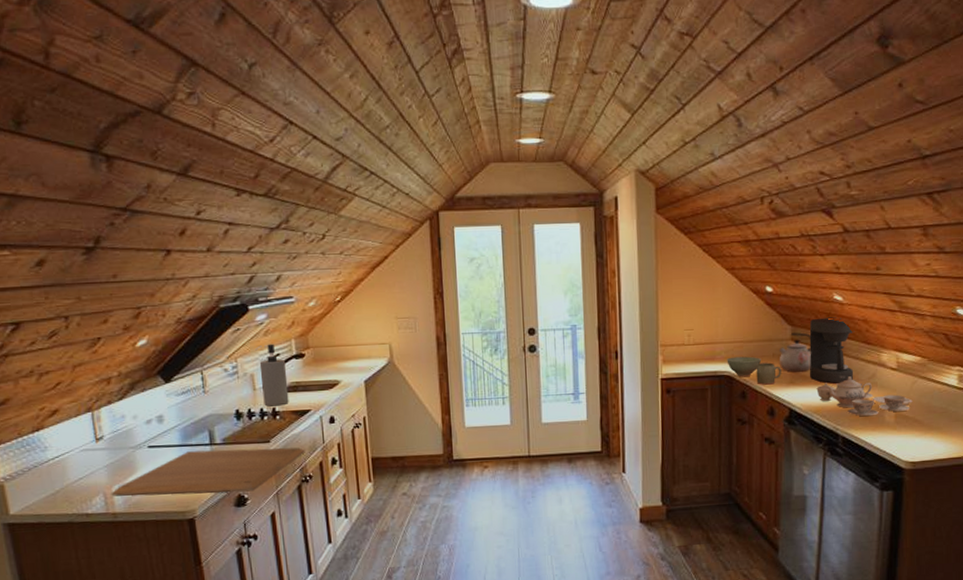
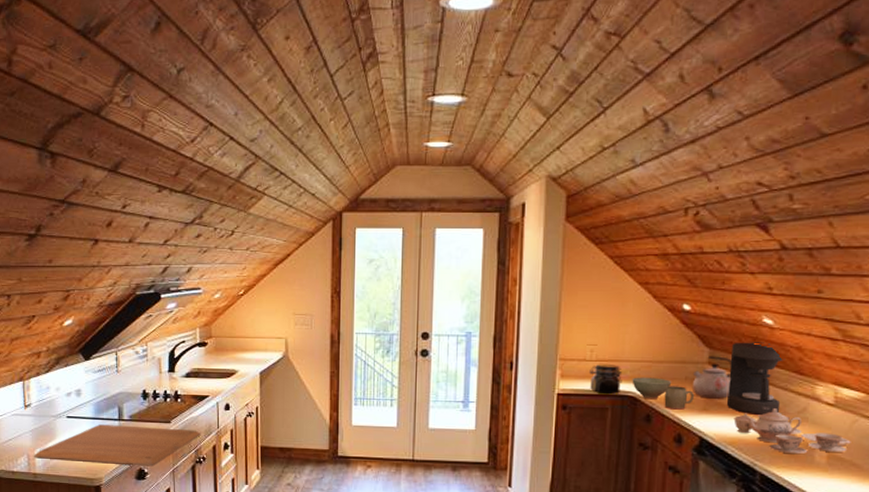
soap dispenser: present [255,343,289,407] -> none [164,331,190,390]
jar: none [688,346,718,376] -> present [589,363,622,395]

